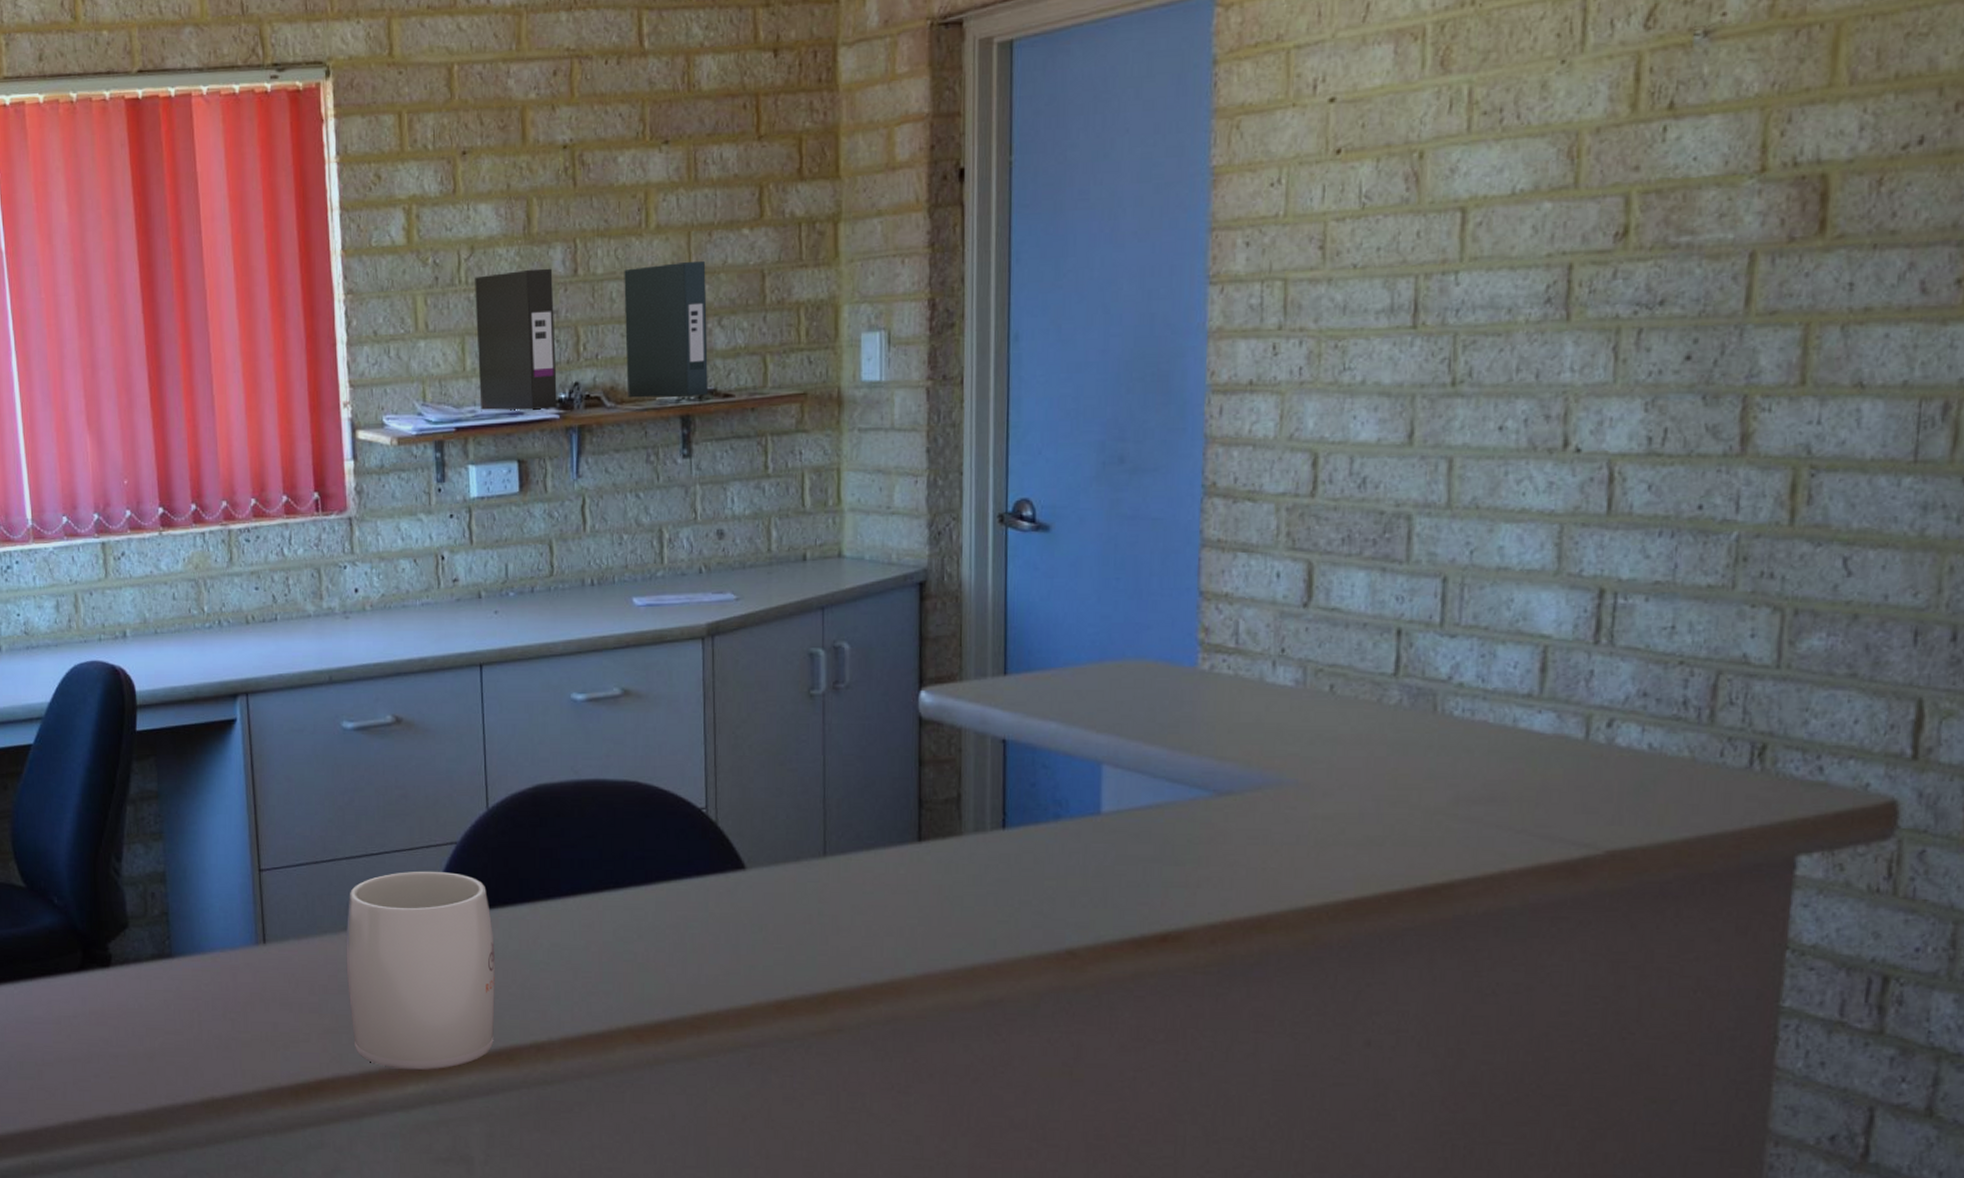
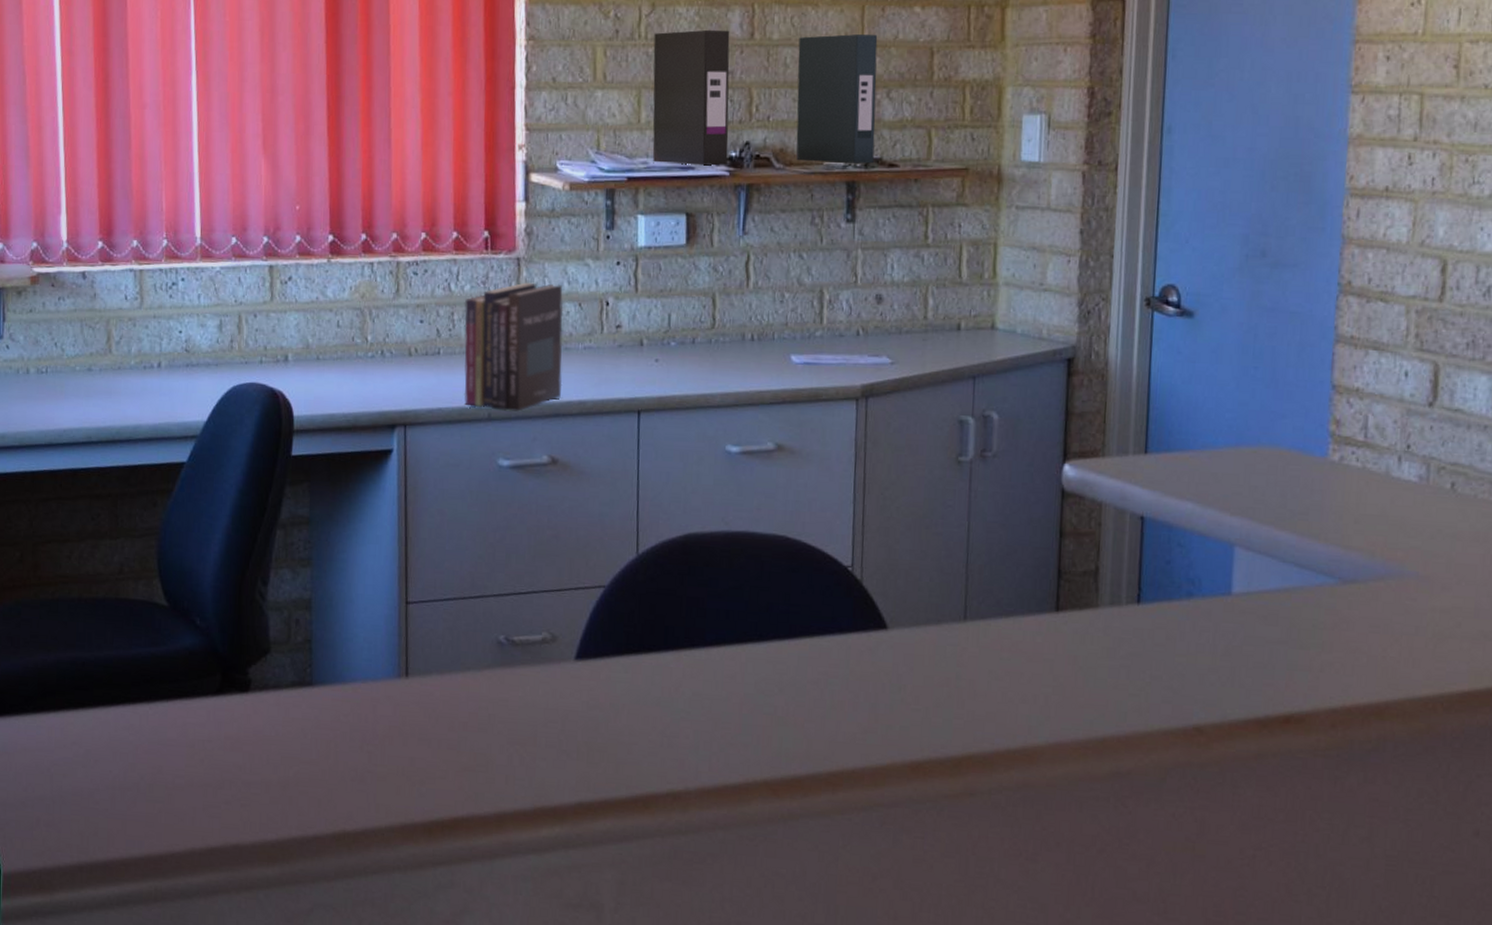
books: none [298,541,402,673] -> present [464,282,563,412]
mug: present [346,871,495,1070] -> none [487,612,637,814]

